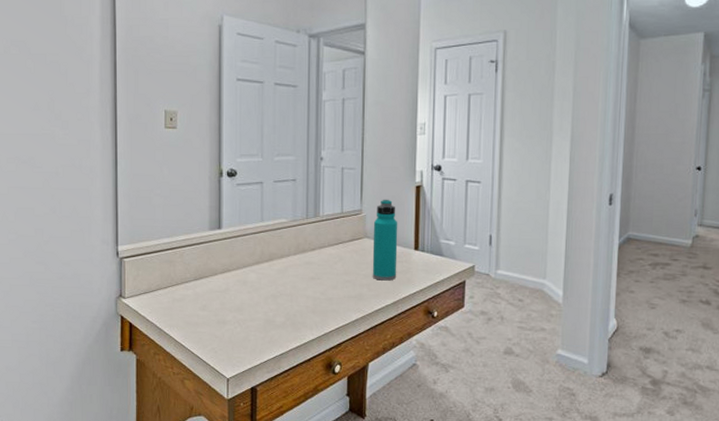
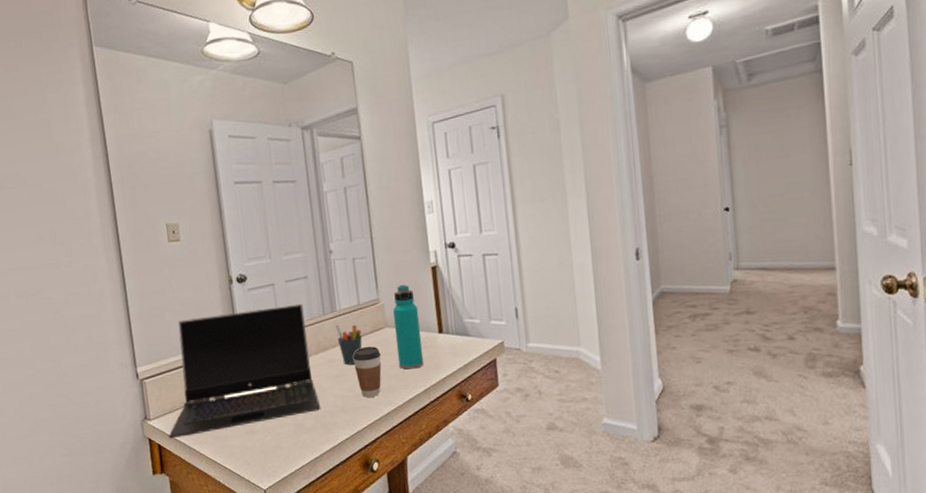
laptop computer: none [141,204,293,319] -> present [168,303,321,439]
pen holder: none [317,229,341,269] -> present [336,324,363,365]
coffee cup: none [329,253,357,303] -> present [353,346,382,397]

